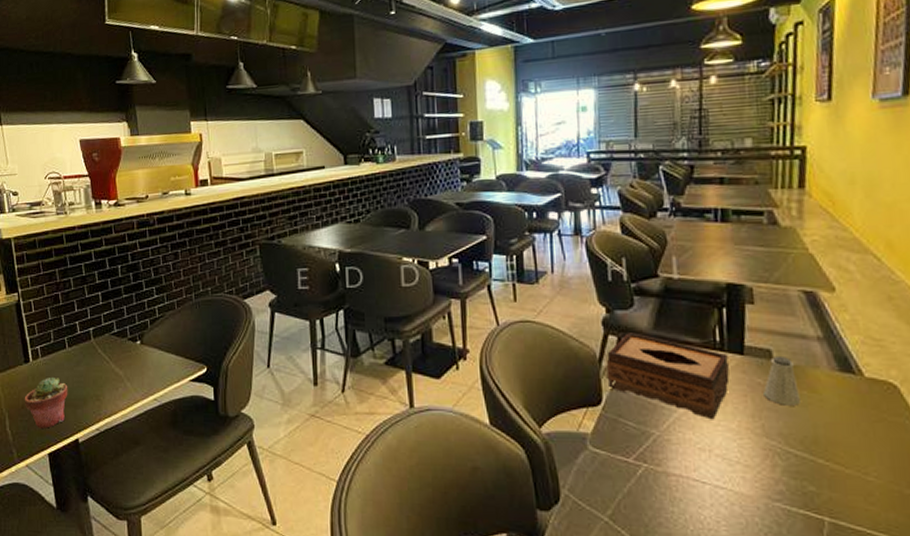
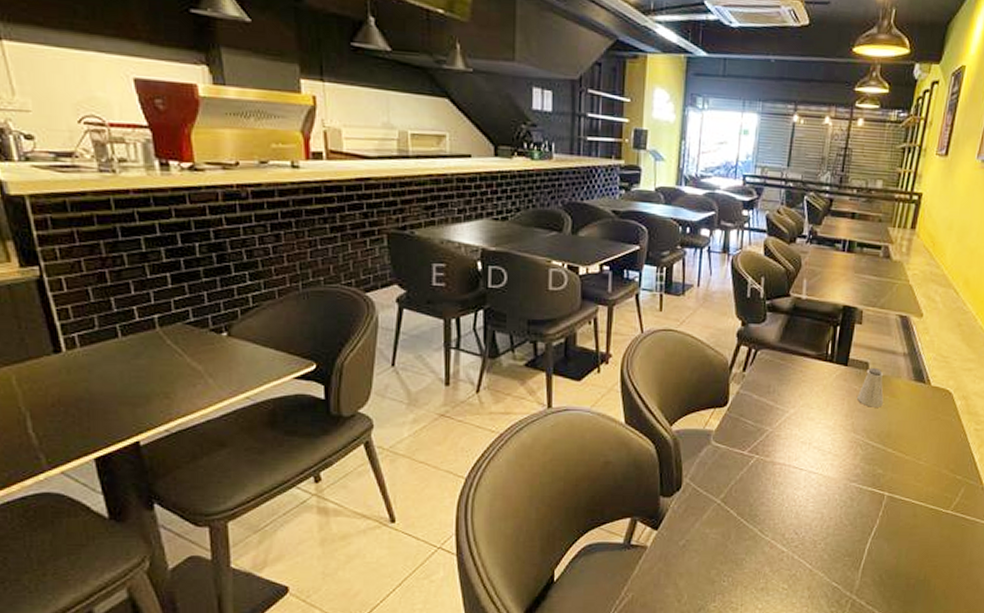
potted succulent: present [24,376,68,428] -> none [54,370,123,430]
tissue box: present [606,333,730,420] -> none [735,344,835,419]

